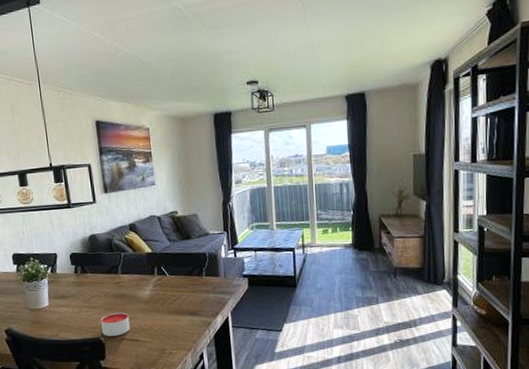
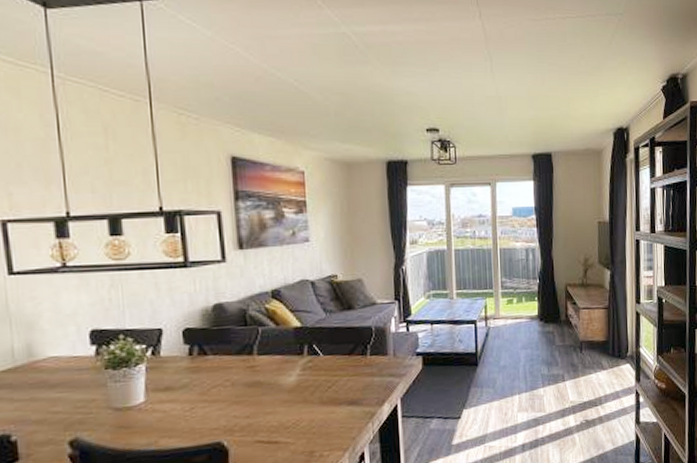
candle: present [101,312,130,336] -> none [224,405,267,440]

